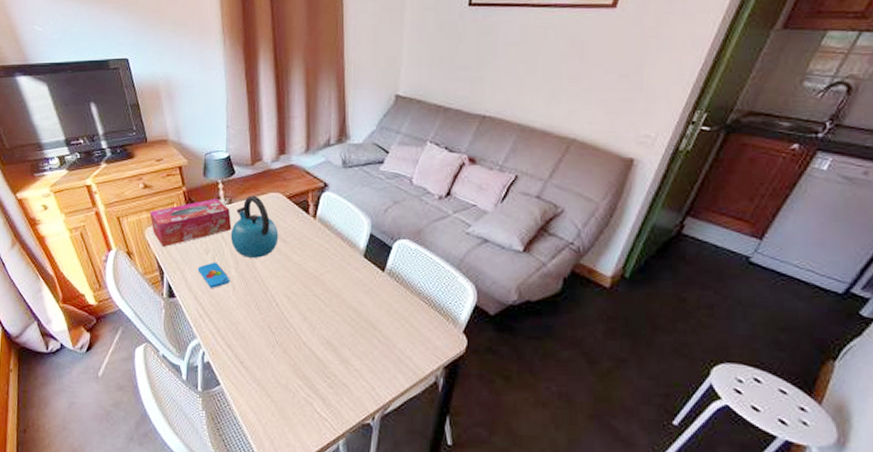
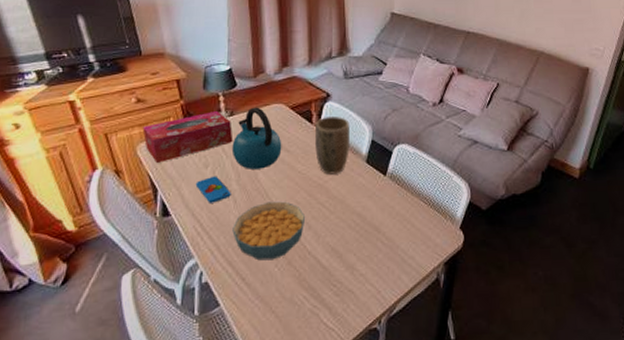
cereal bowl: none [231,290,301,347] -> present [232,201,306,261]
plant pot: none [312,208,347,267] -> present [315,117,350,175]

